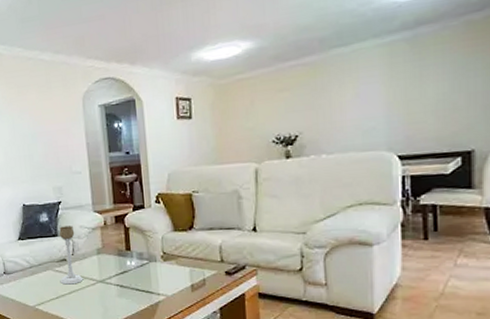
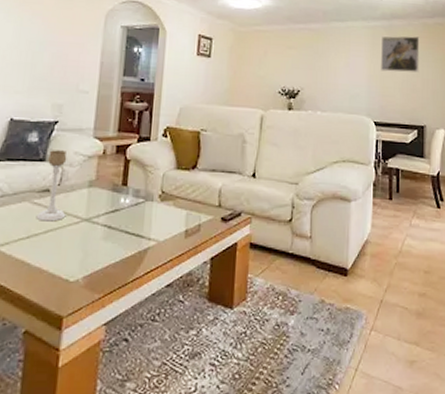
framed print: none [403,40,462,95] -> present [381,36,420,73]

